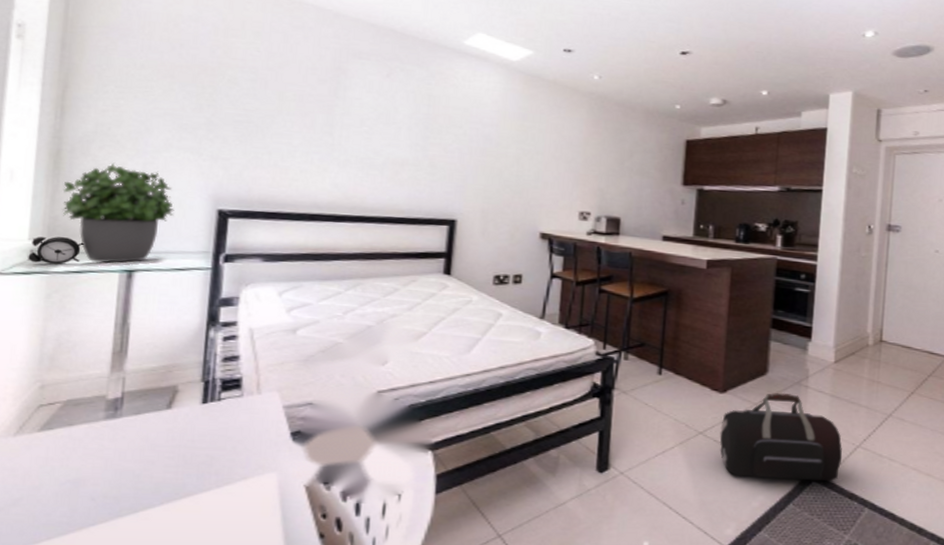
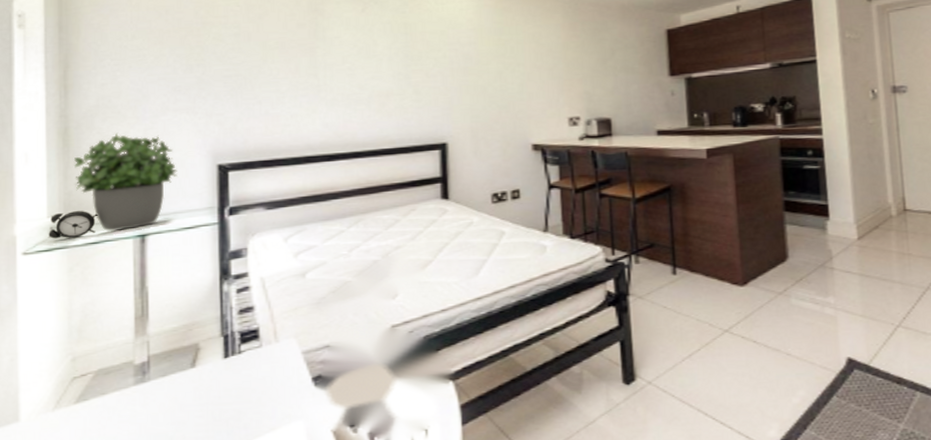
duffel bag: present [719,393,843,481] -> none [746,278,883,374]

